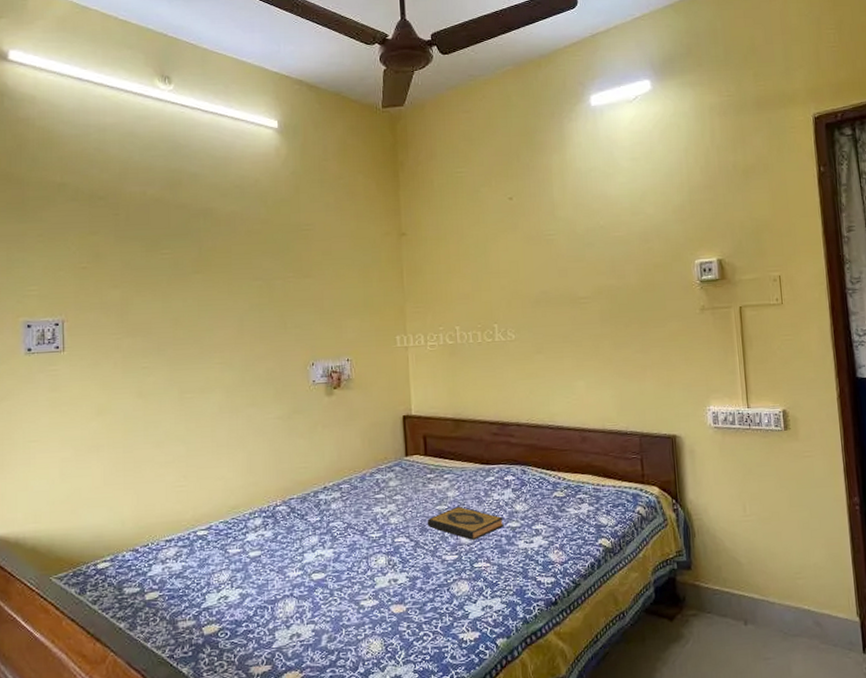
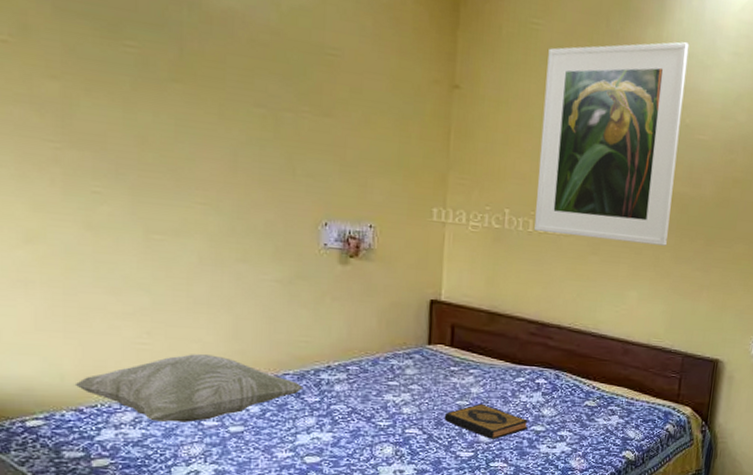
decorative pillow: none [132,489,306,554] -> present [74,354,304,423]
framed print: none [473,158,603,341] -> present [534,41,689,246]

